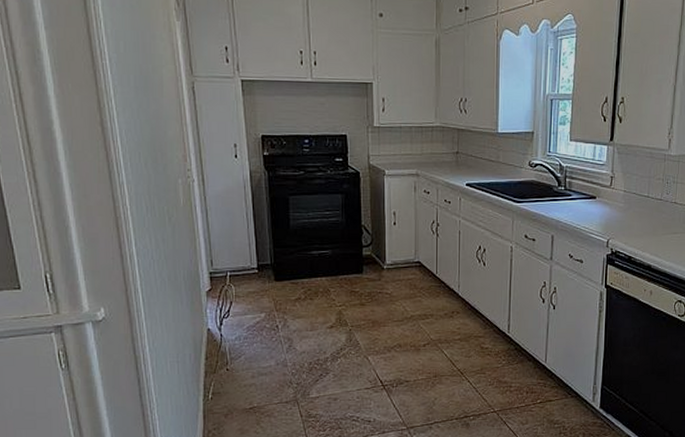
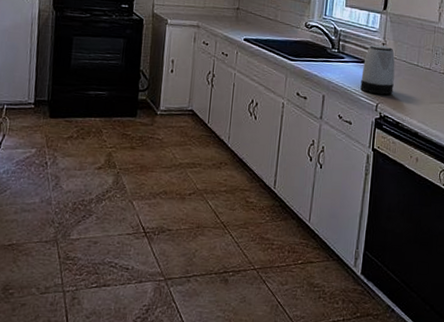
kettle: none [590,179,625,230] -> present [360,45,395,95]

